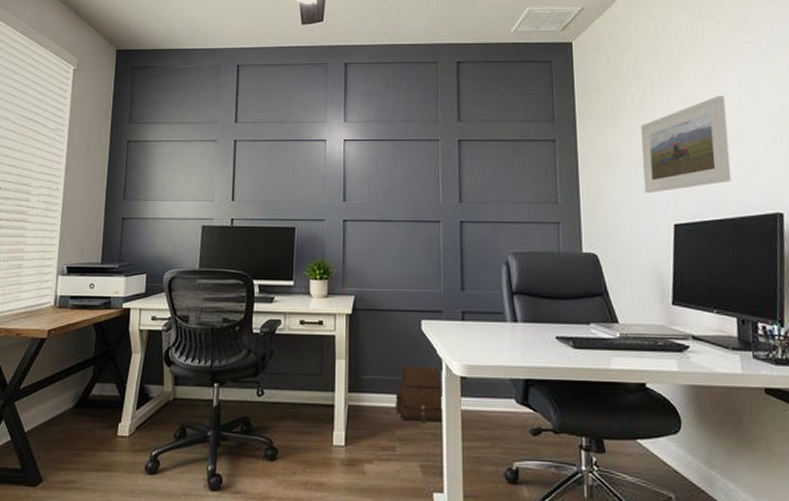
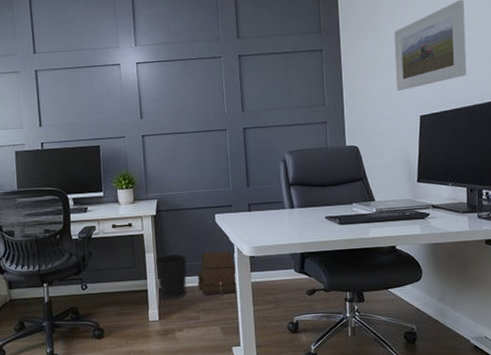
wastebasket: none [346,363,385,421] -> present [155,253,188,300]

